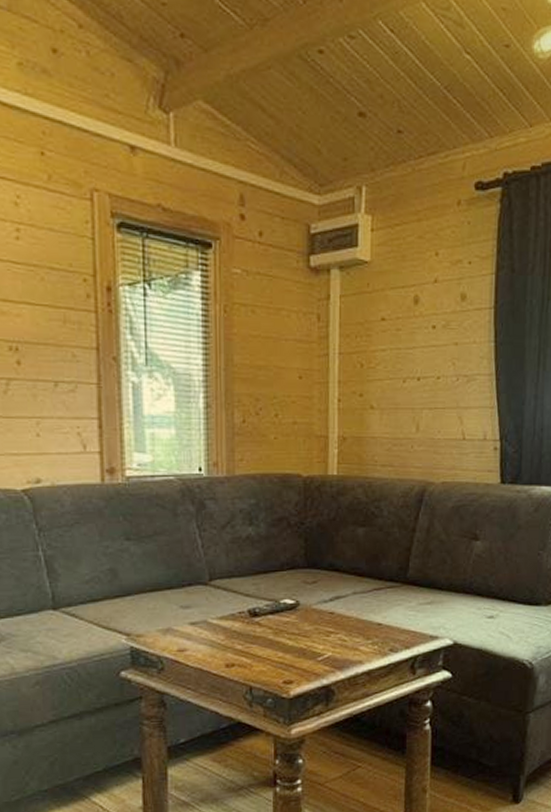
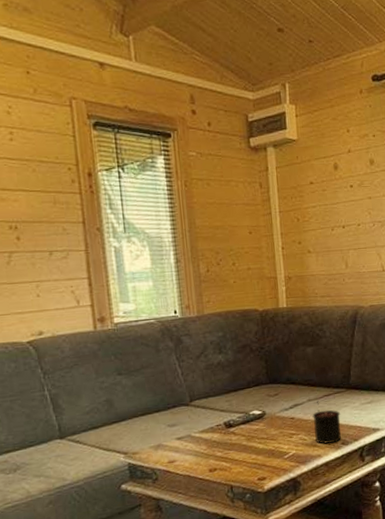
candle: none [357,595,392,648] -> present [312,401,341,444]

